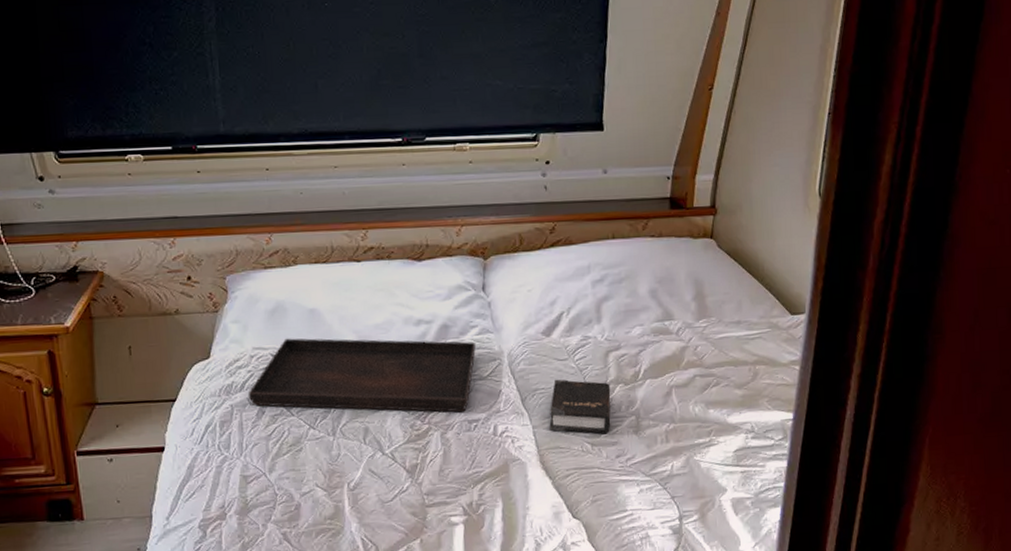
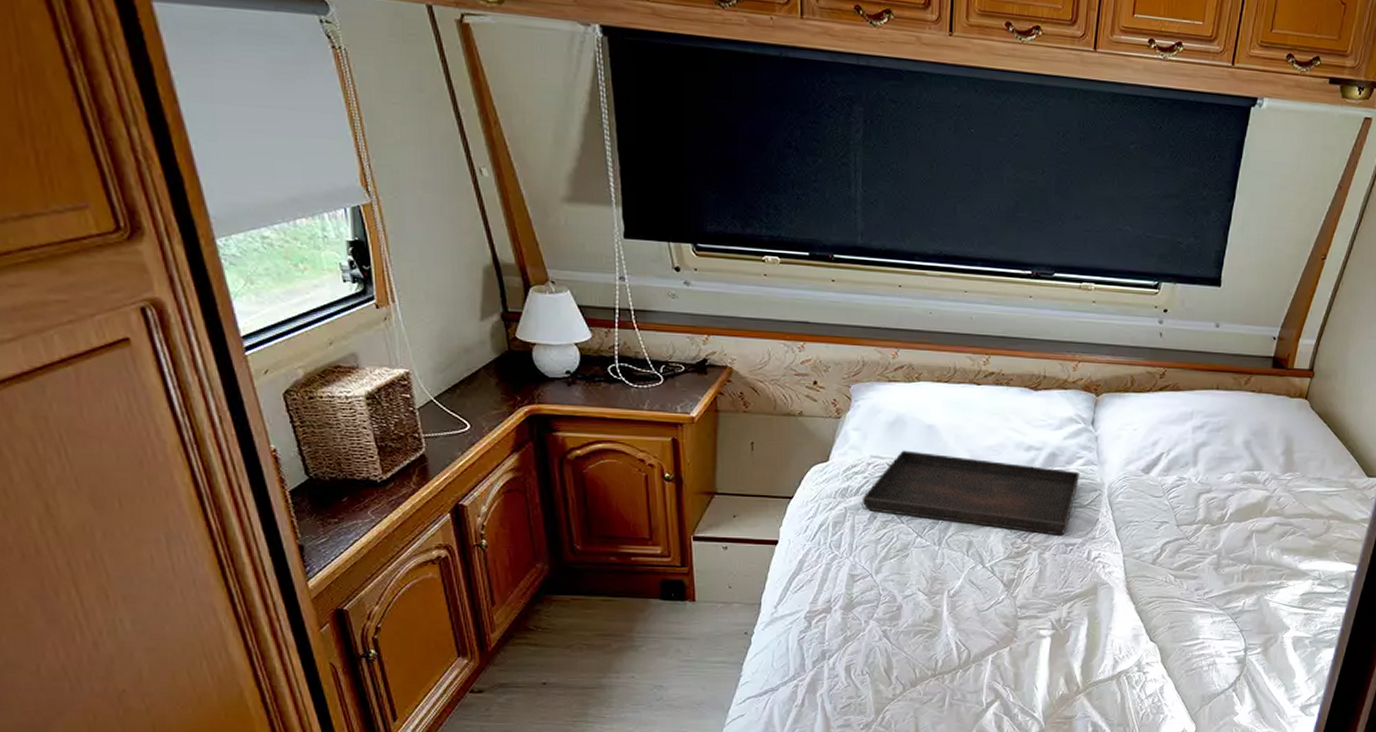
hardback book: present [549,379,611,434] -> none [1138,514,1198,568]

